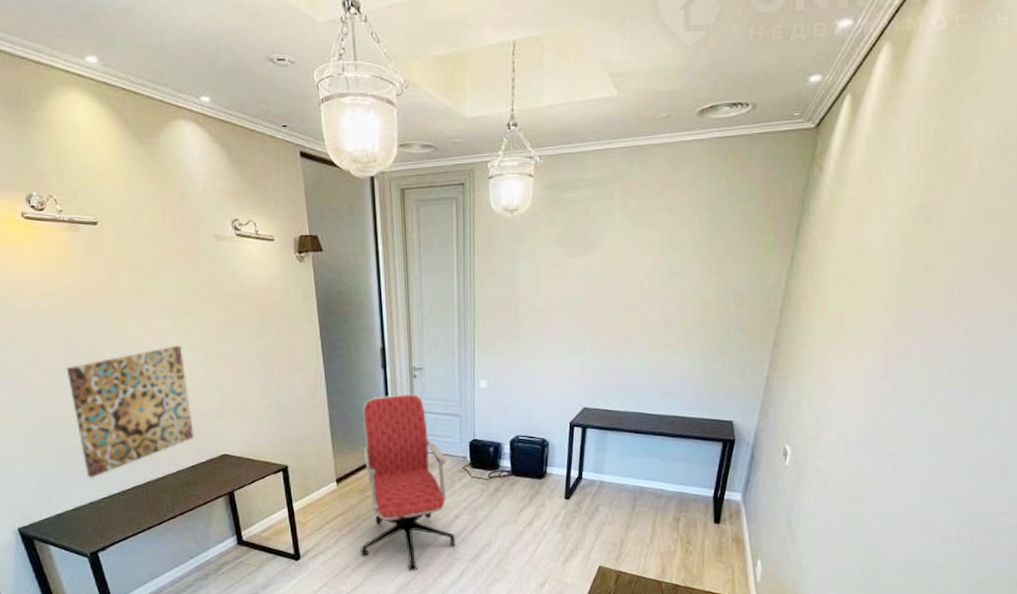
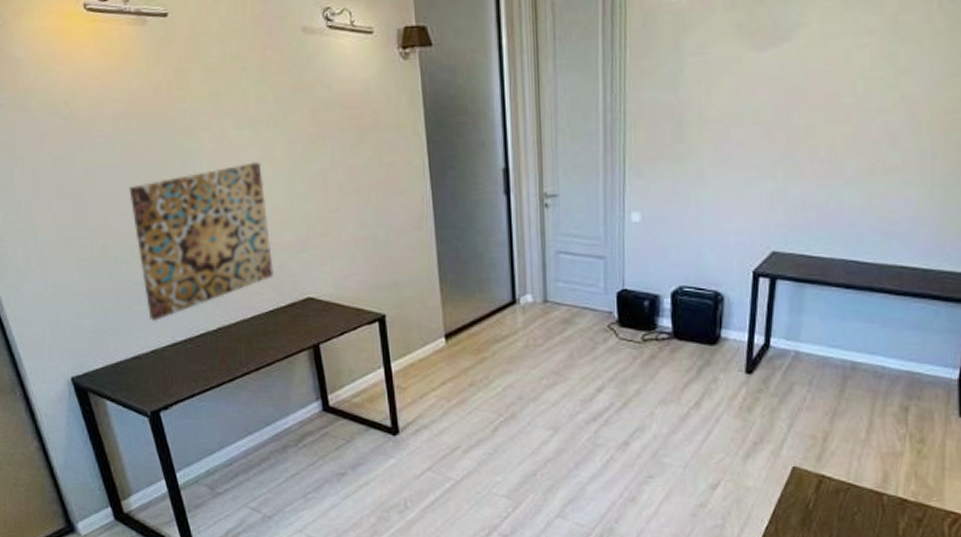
office chair: present [360,393,456,572] -> none [474,227,598,459]

